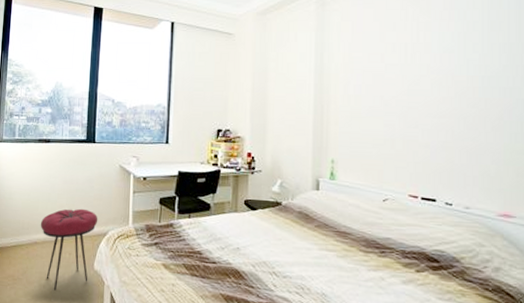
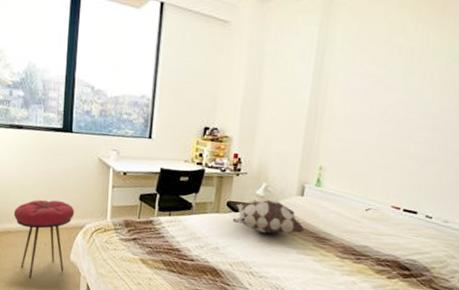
decorative pillow: none [252,196,324,231] -> present [233,200,305,234]

